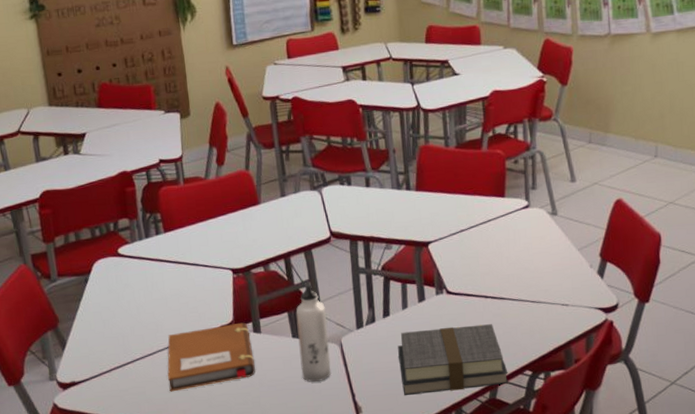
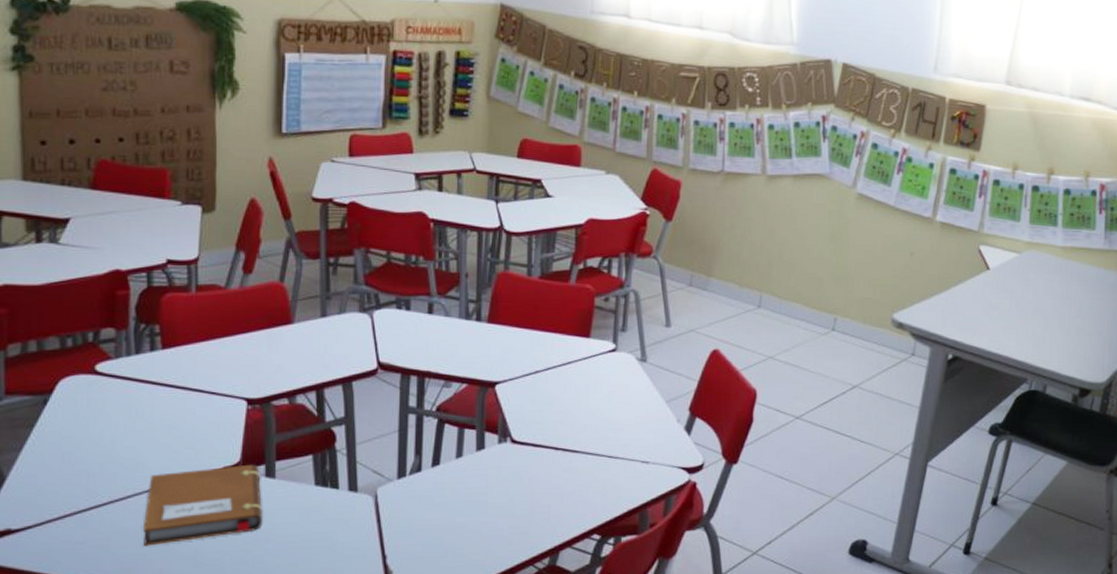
water bottle: present [296,281,331,383] -> none [322,419,362,540]
book: present [398,324,508,396] -> none [445,480,573,560]

